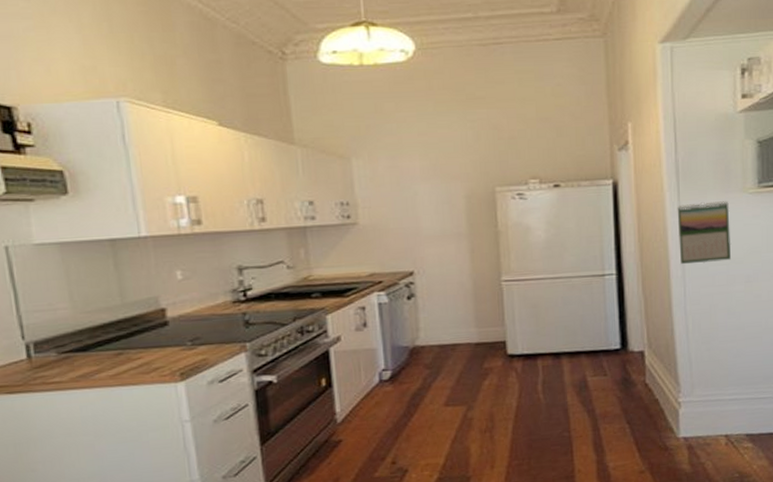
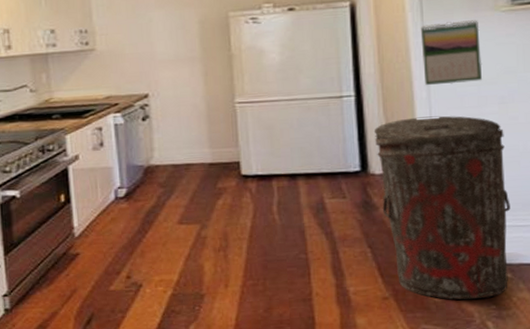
trash can: none [634,294,753,471] -> present [375,116,511,300]

